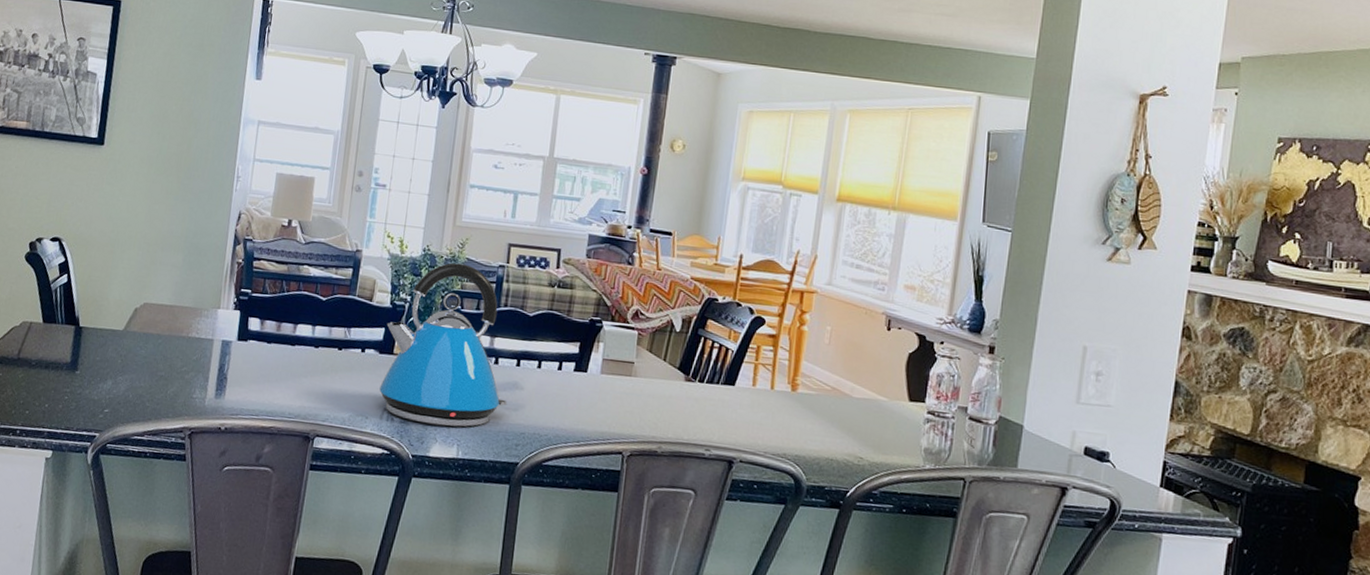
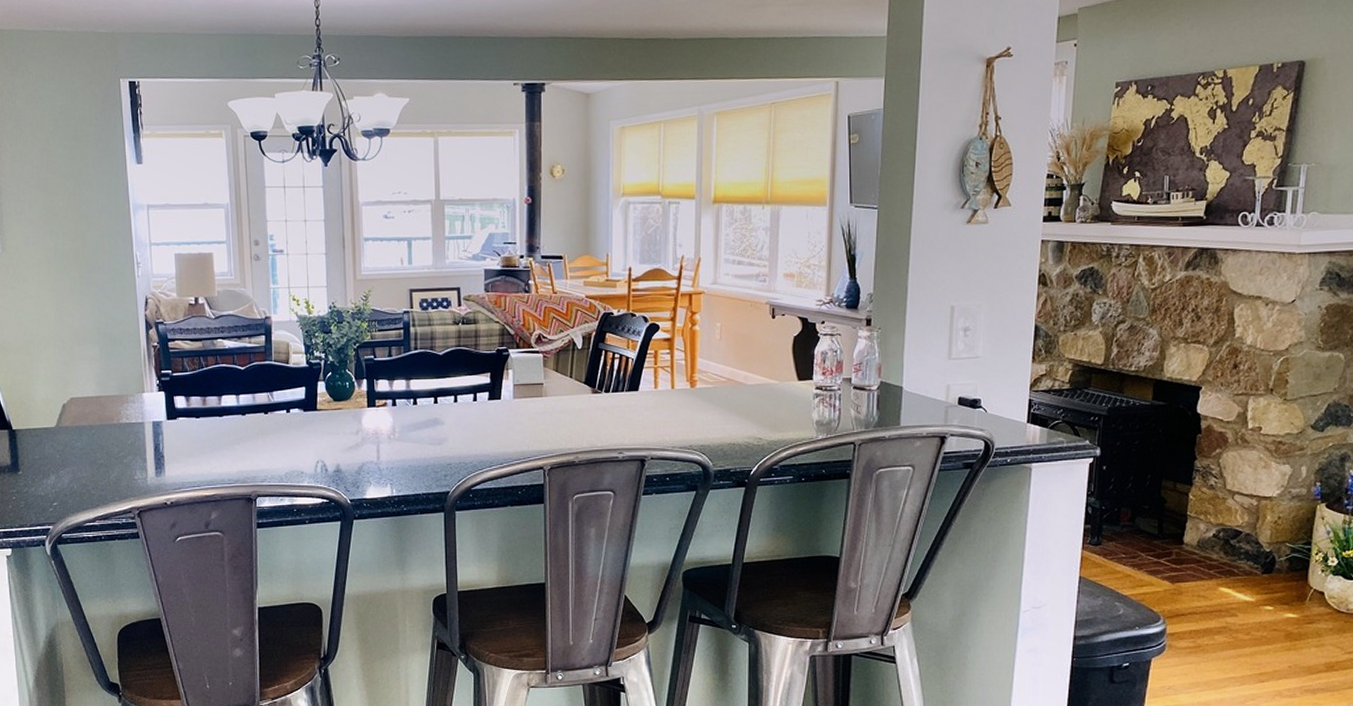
kettle: present [379,262,508,427] -> none [306,315,431,470]

